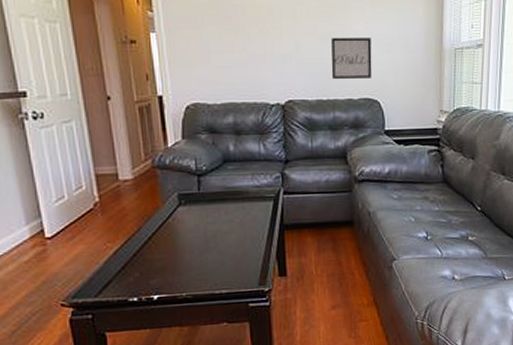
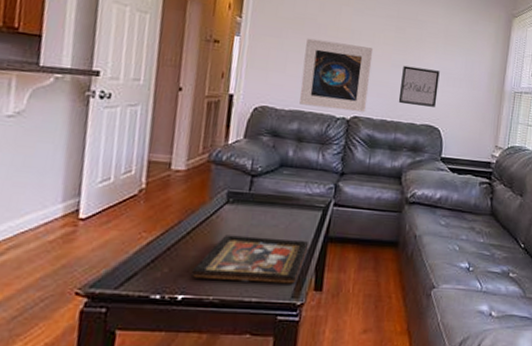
decorative tray: none [160,231,266,279] -> present [190,235,310,284]
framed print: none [225,23,300,96] -> present [299,38,374,113]

